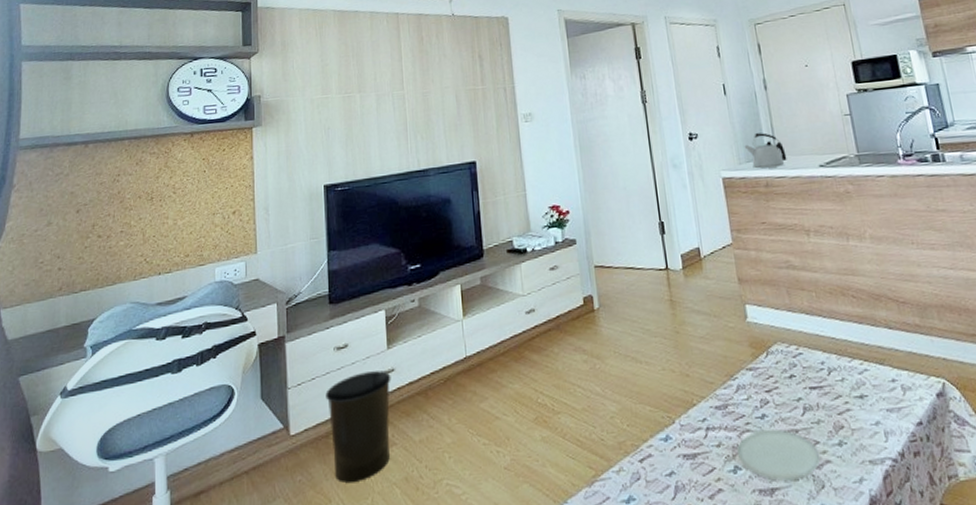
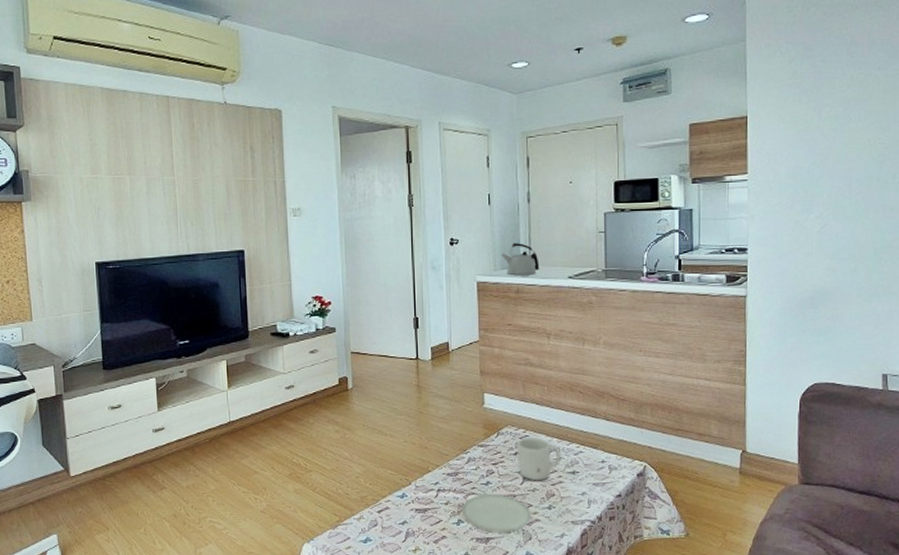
waste bin: present [325,371,391,483] -> none [101,429,162,515]
mug: none [790,355,844,411] -> present [516,438,560,481]

